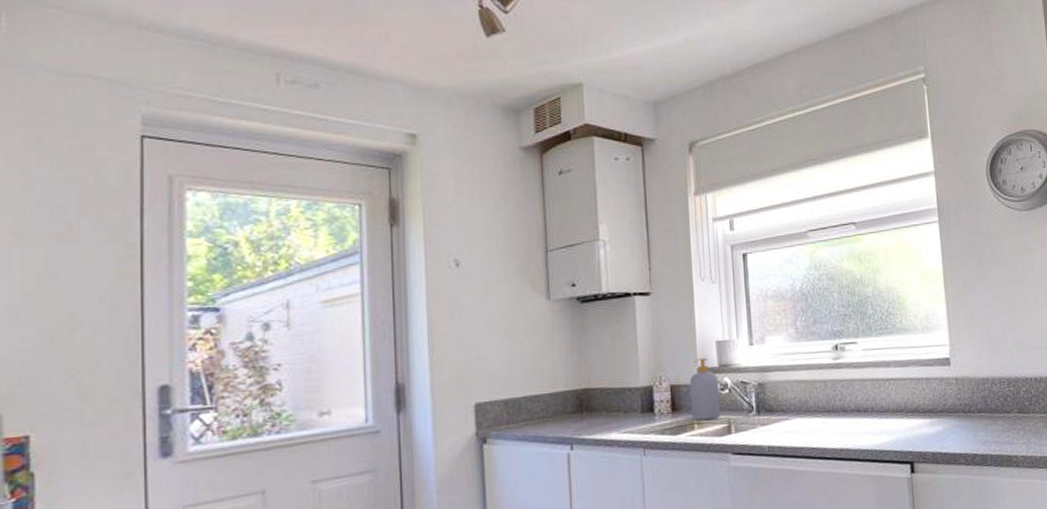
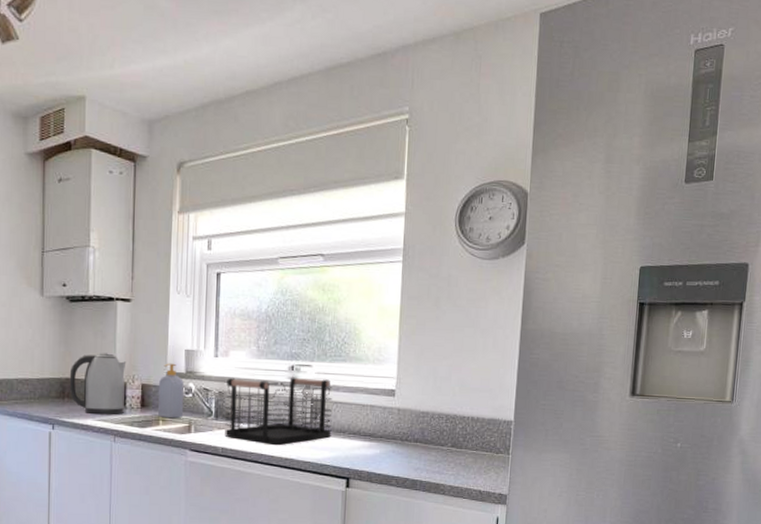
kettle: none [586,355,653,428] -> present [69,353,127,415]
dish rack: none [765,355,887,436] -> present [225,377,333,445]

